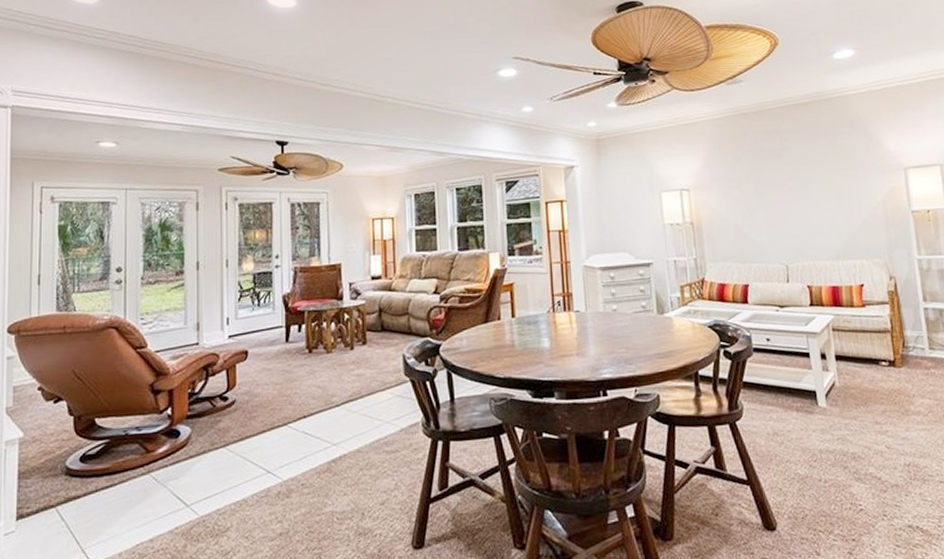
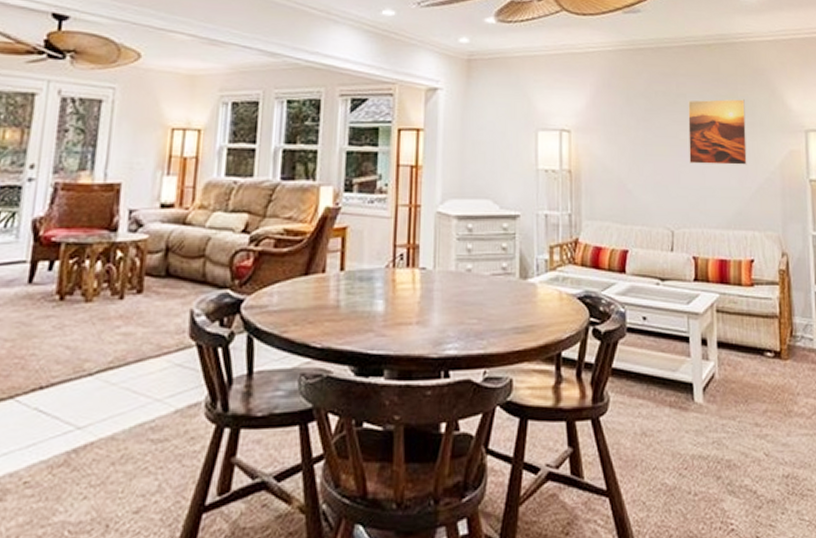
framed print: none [792,147,851,207] -> present [688,99,747,165]

